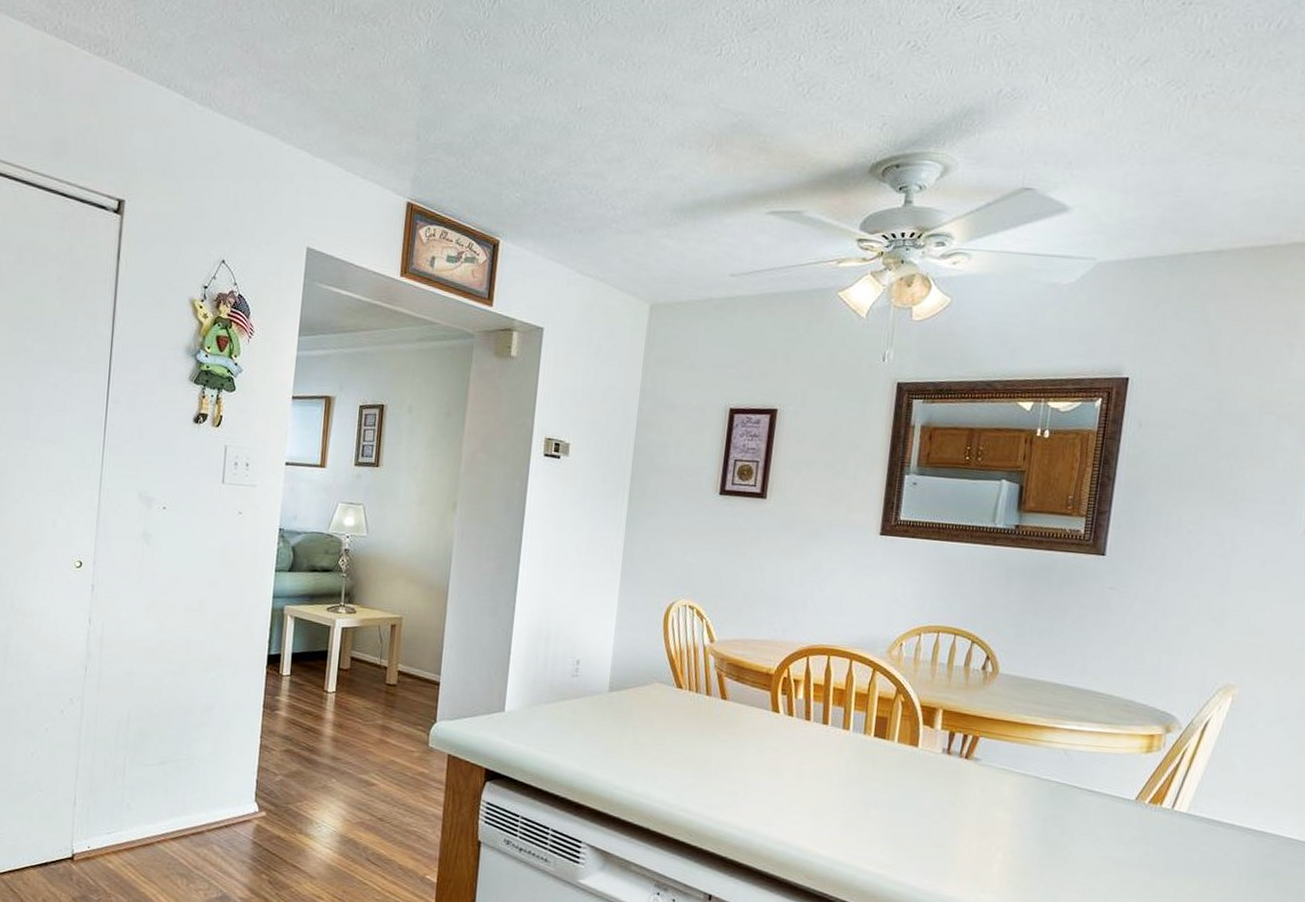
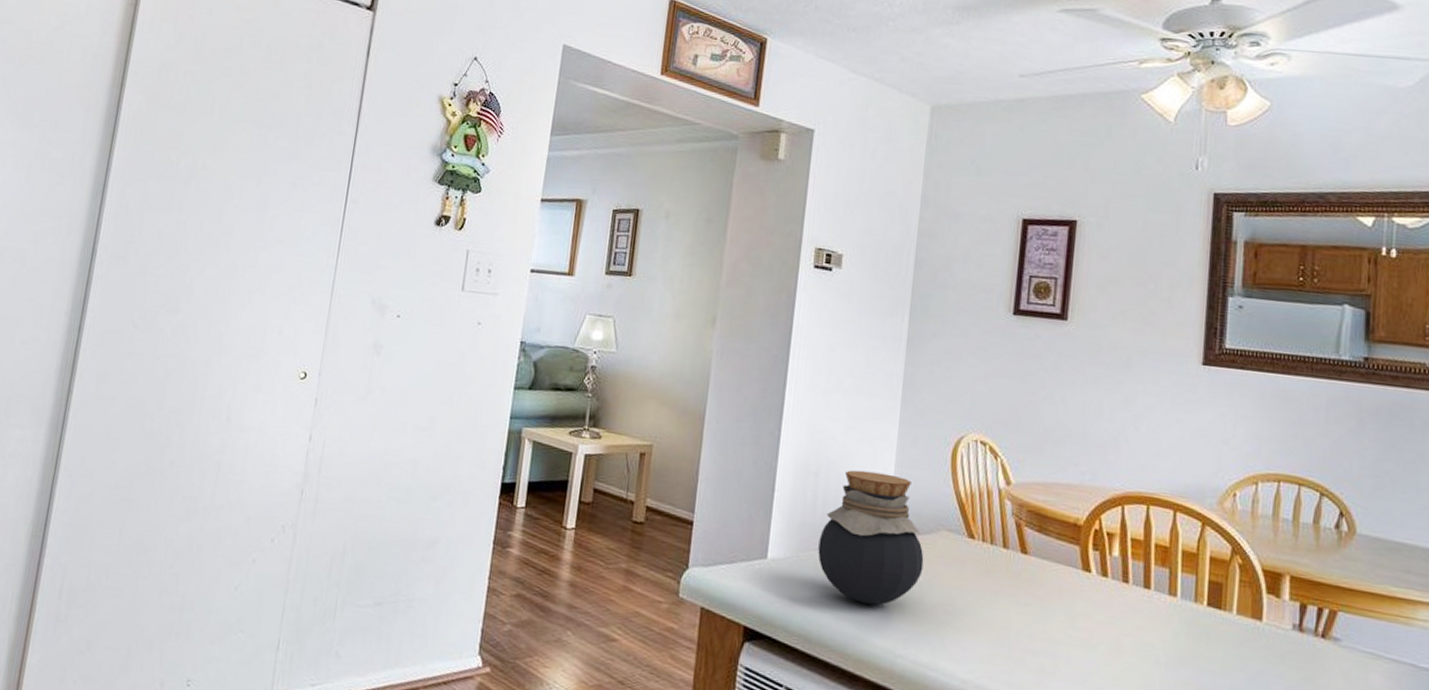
jar: none [548,633,639,747] -> present [818,470,924,605]

